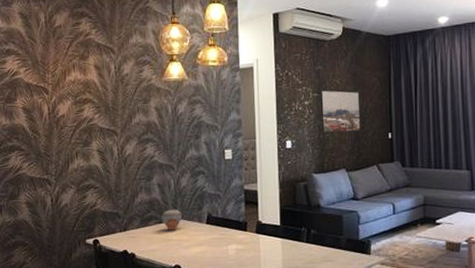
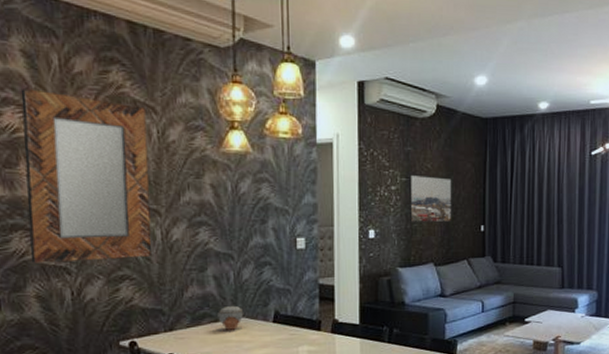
home mirror: none [18,41,111,176] -> present [20,89,152,263]

